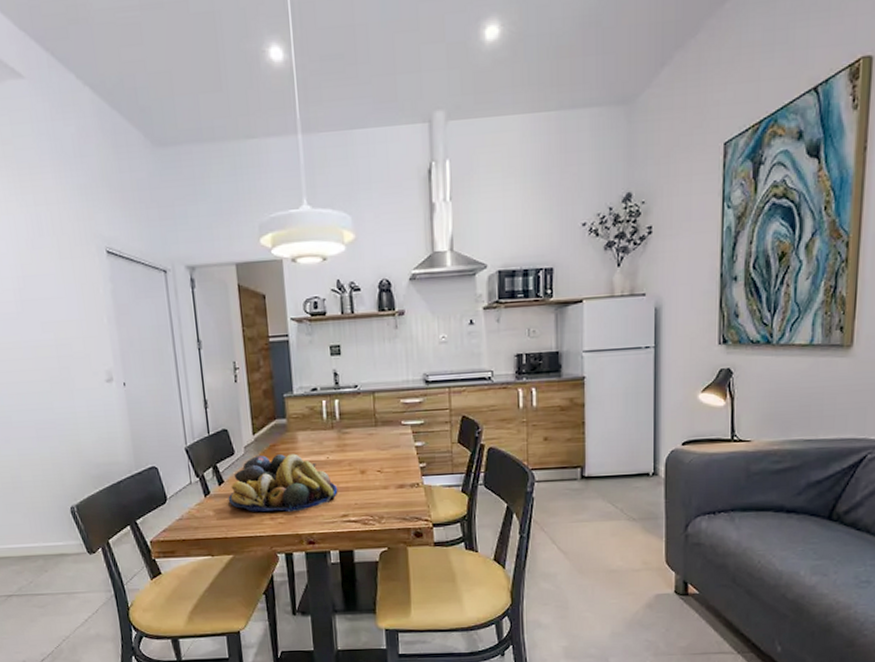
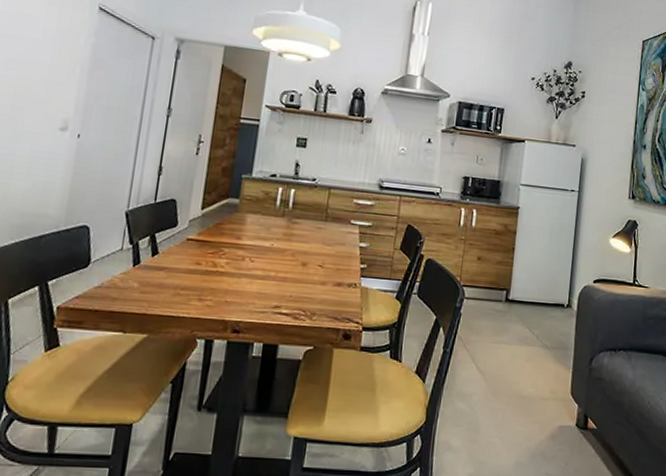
fruit bowl: present [228,453,338,513] -> none [158,231,276,296]

